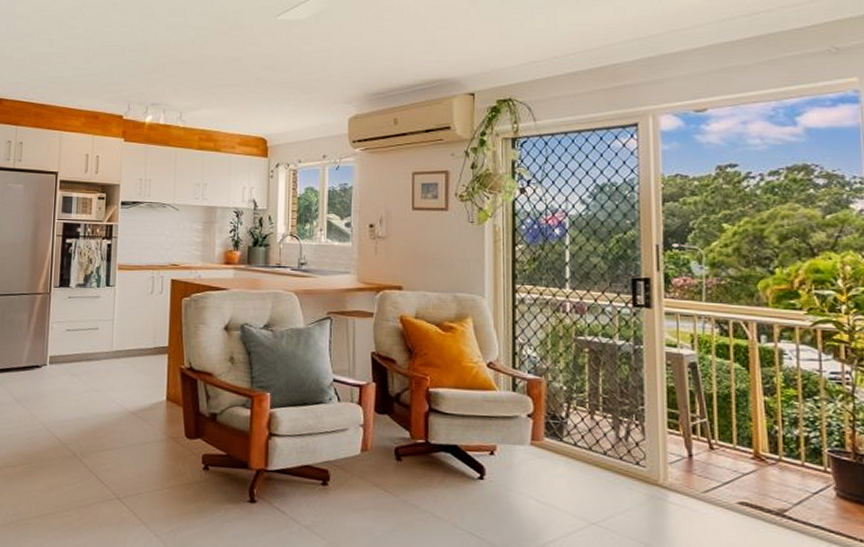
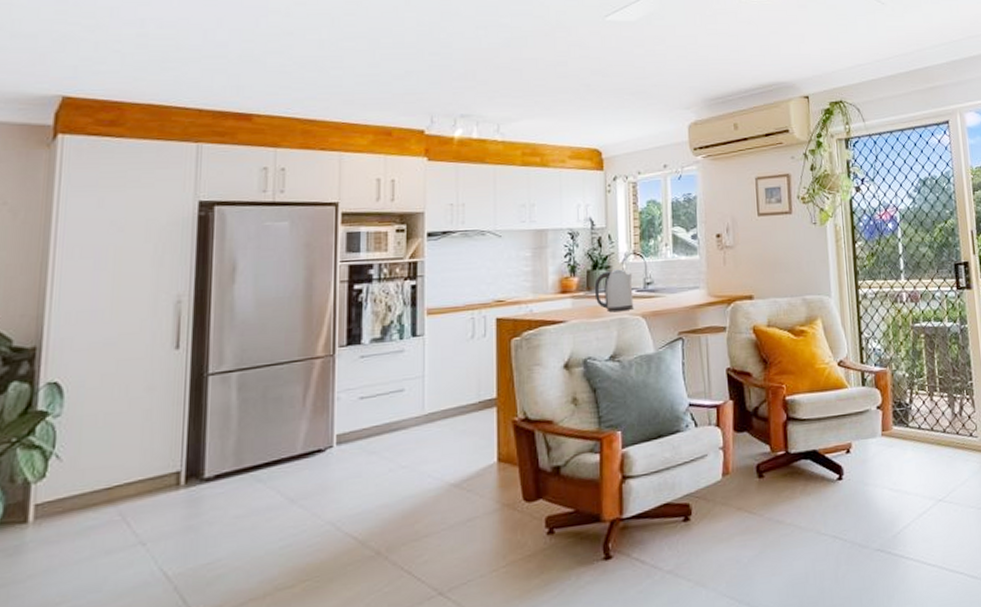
kettle: none [254,248,288,286] -> present [594,269,634,312]

